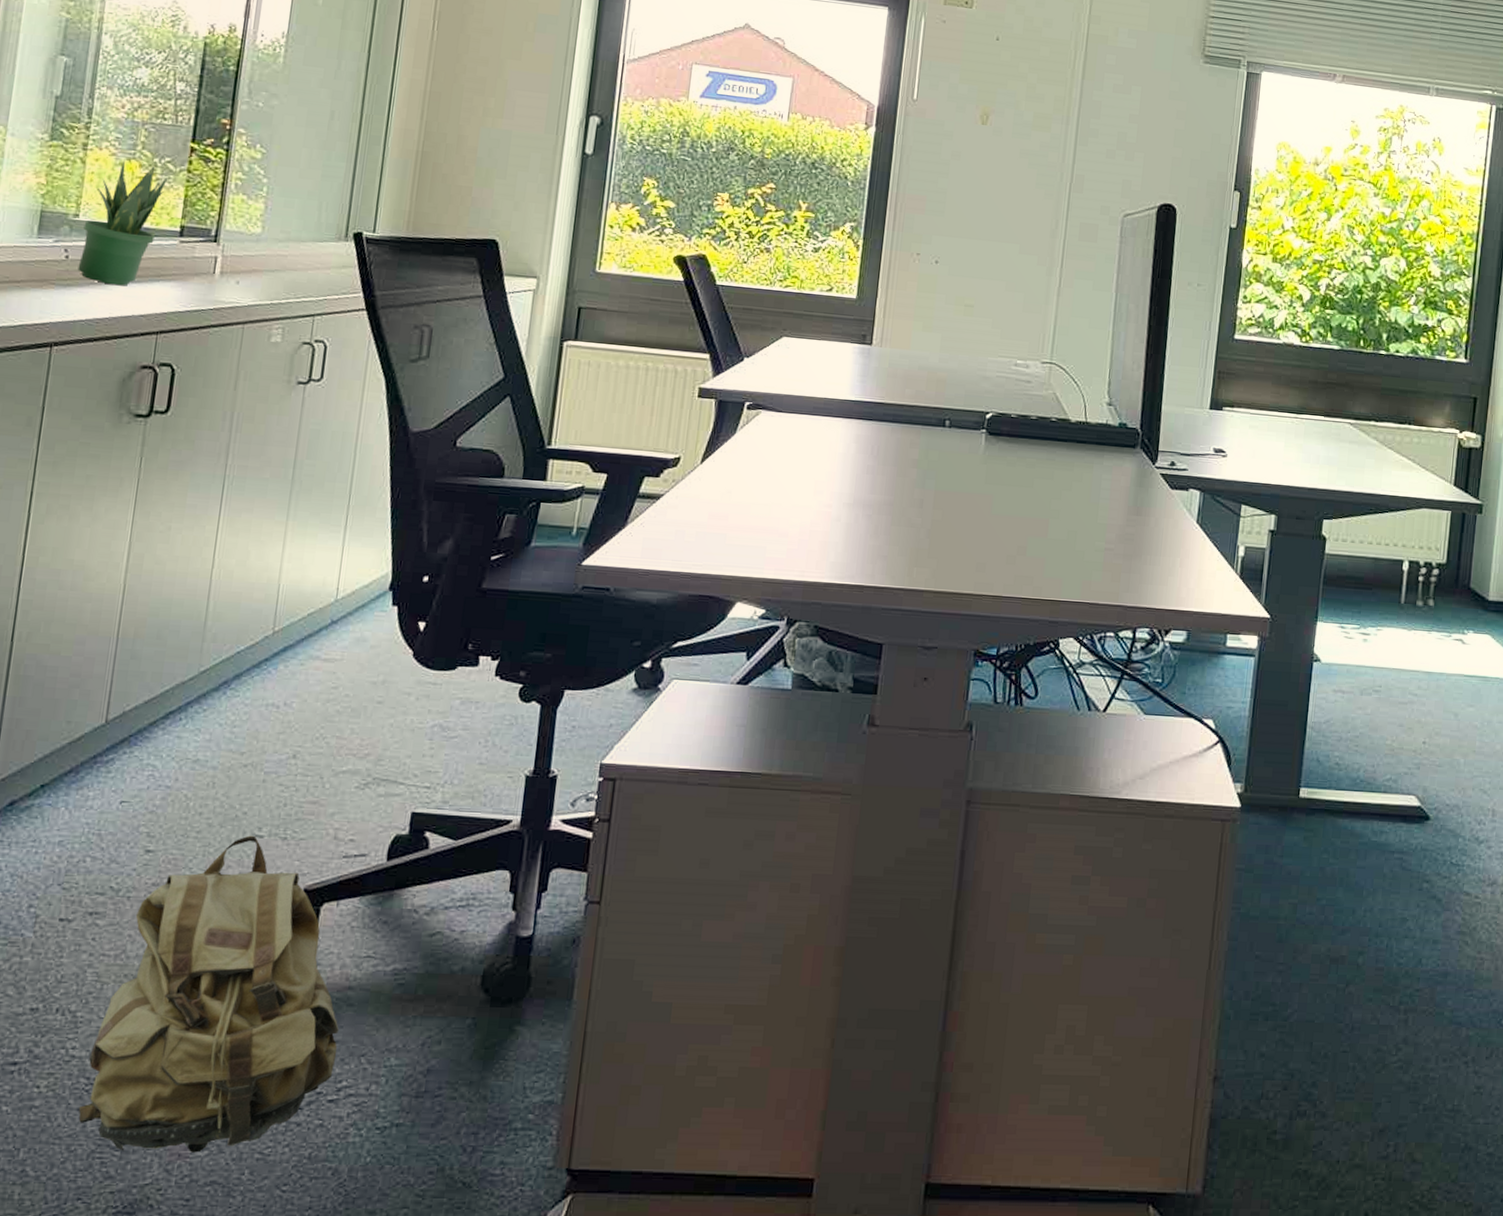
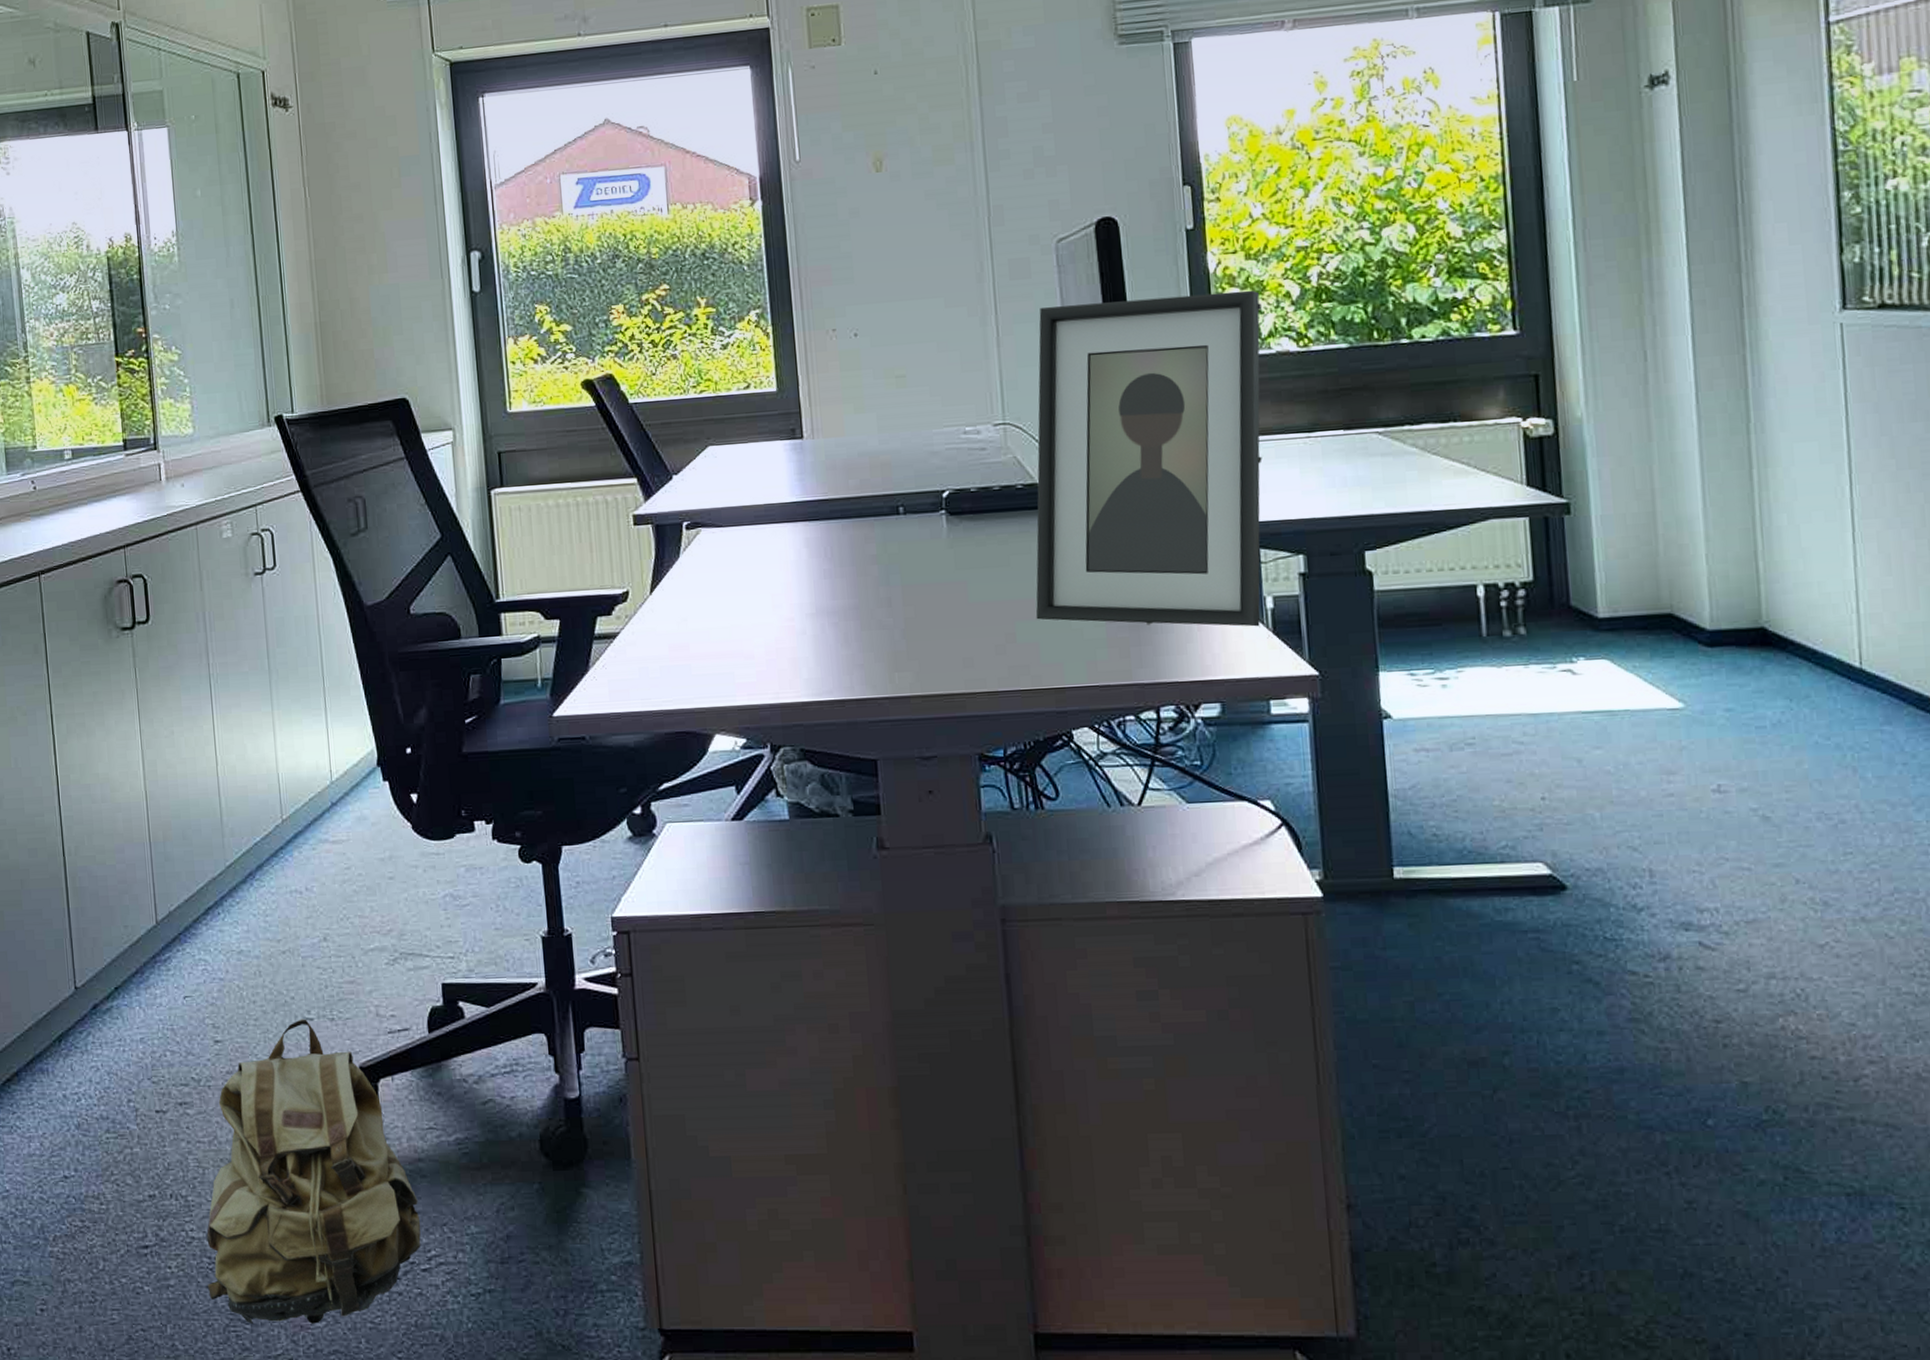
planter: present [78,159,167,286] -> none [42,385,104,508]
picture frame: none [1046,270,1278,570] -> present [1036,290,1262,627]

